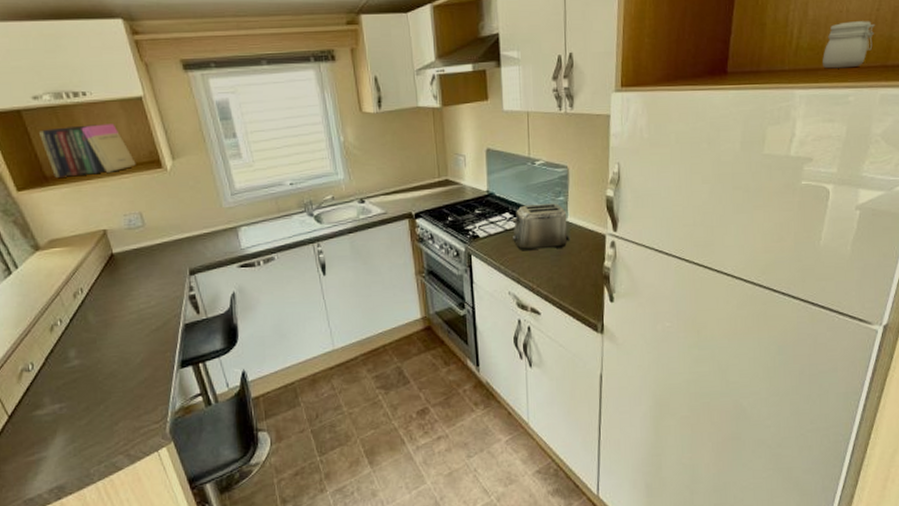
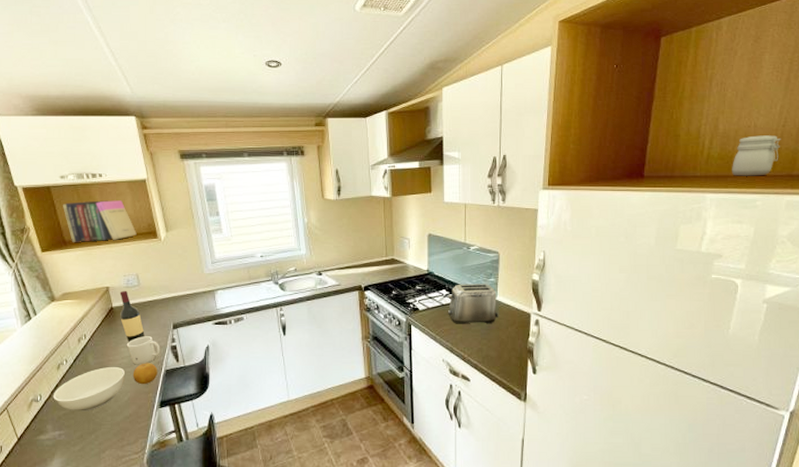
bowl: none [48,323,135,380] -> present [53,366,125,411]
wine bottle: none [120,232,156,295] -> present [119,290,145,343]
mug: none [134,285,177,321] -> present [126,336,161,365]
fruit: none [144,317,175,343] -> present [132,363,158,385]

